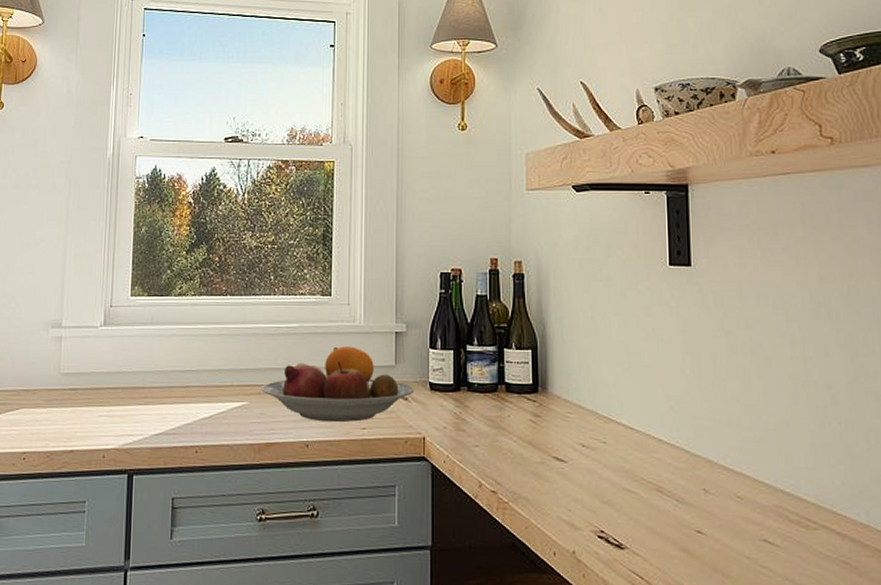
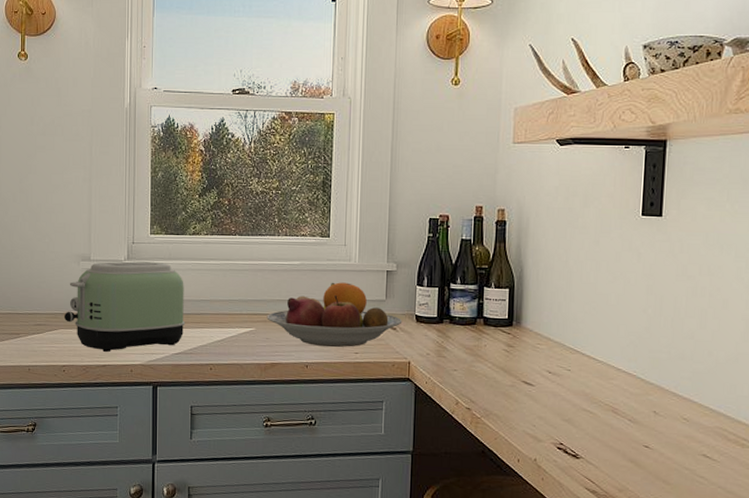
toaster: none [27,327,169,434] -> present [63,261,186,352]

